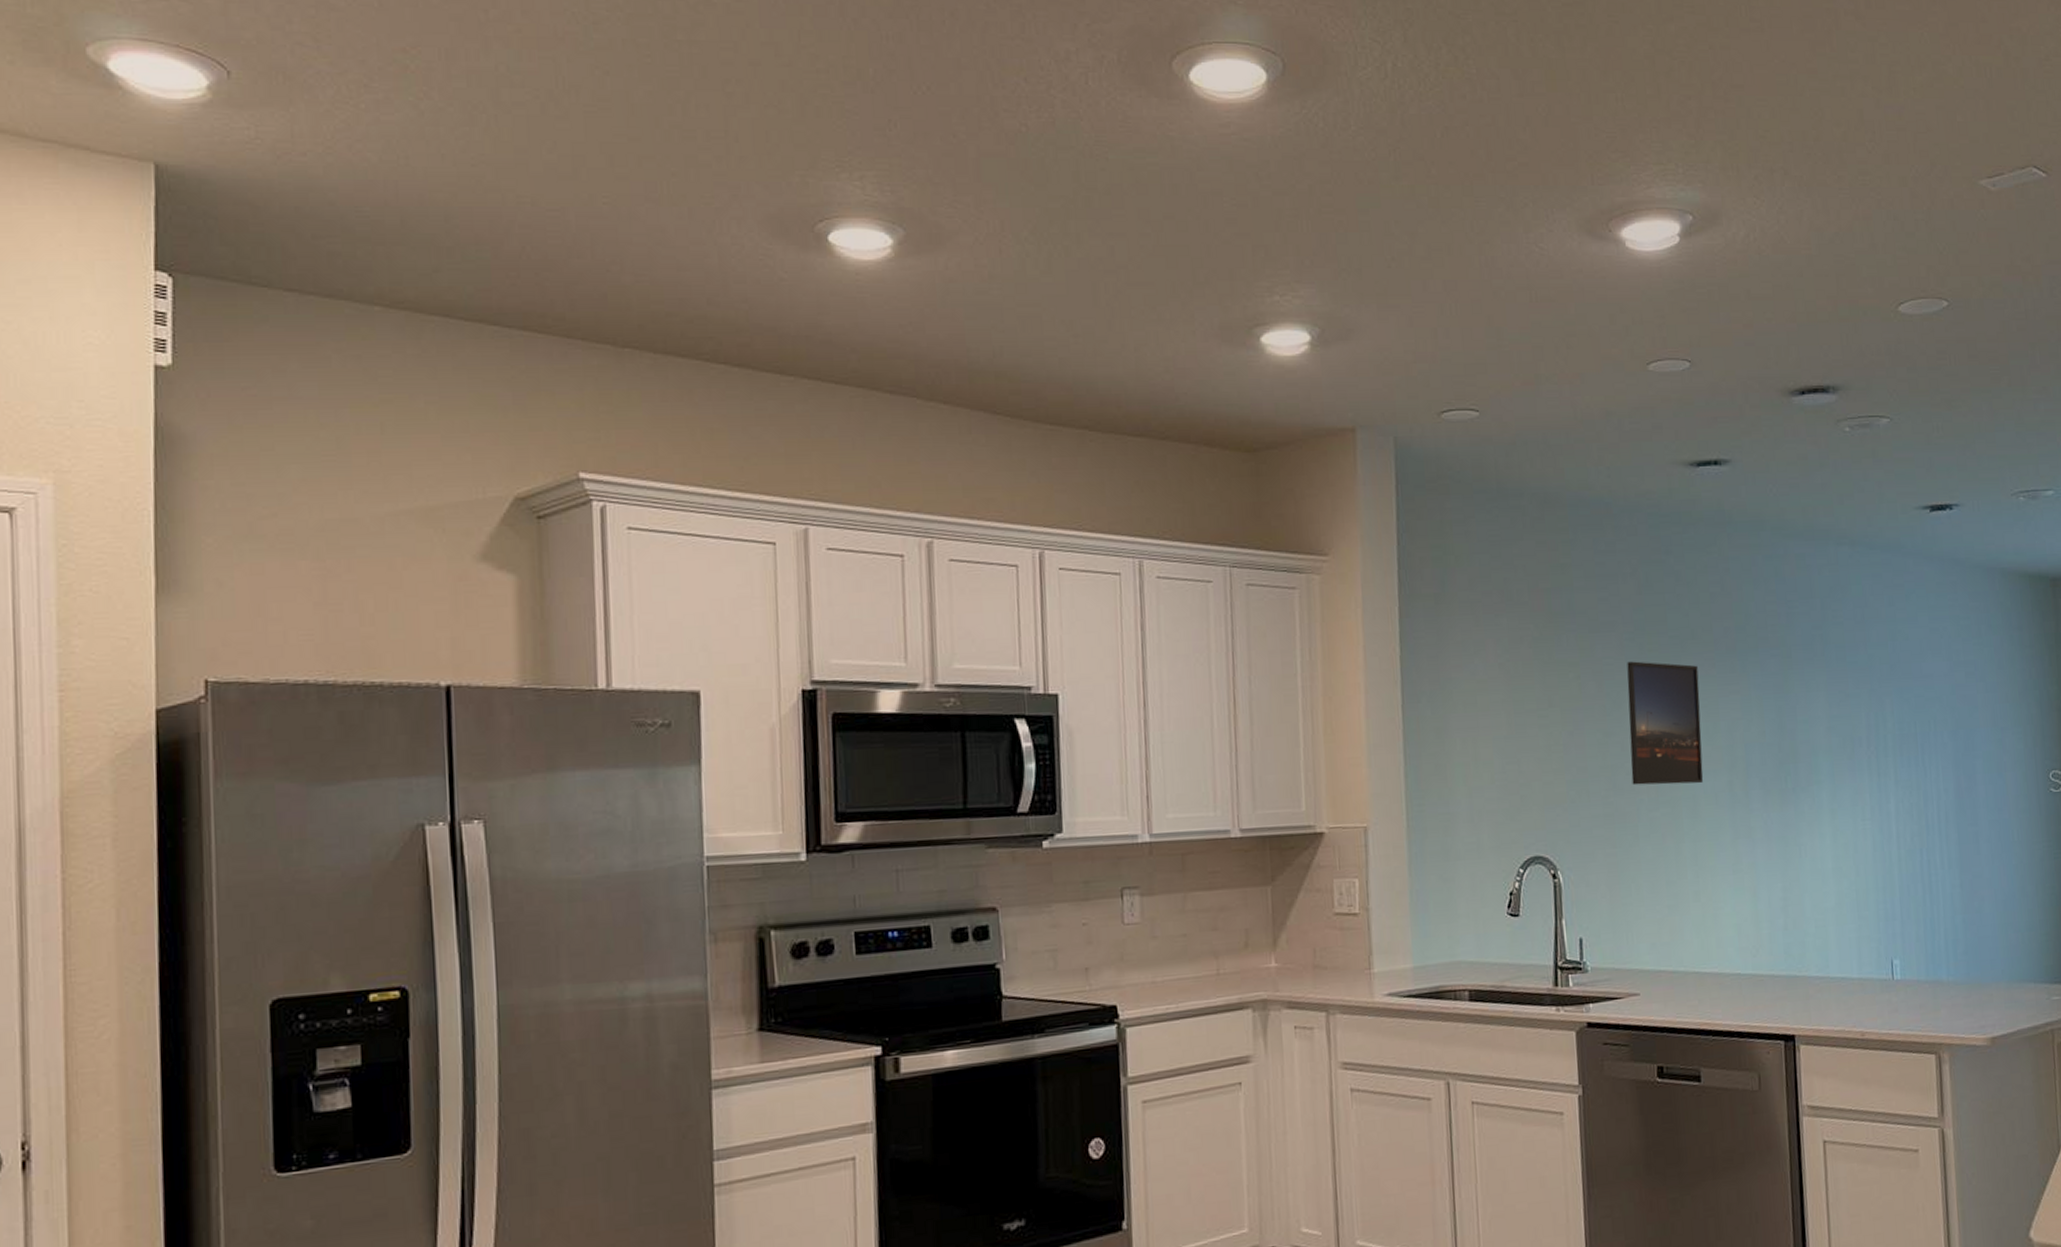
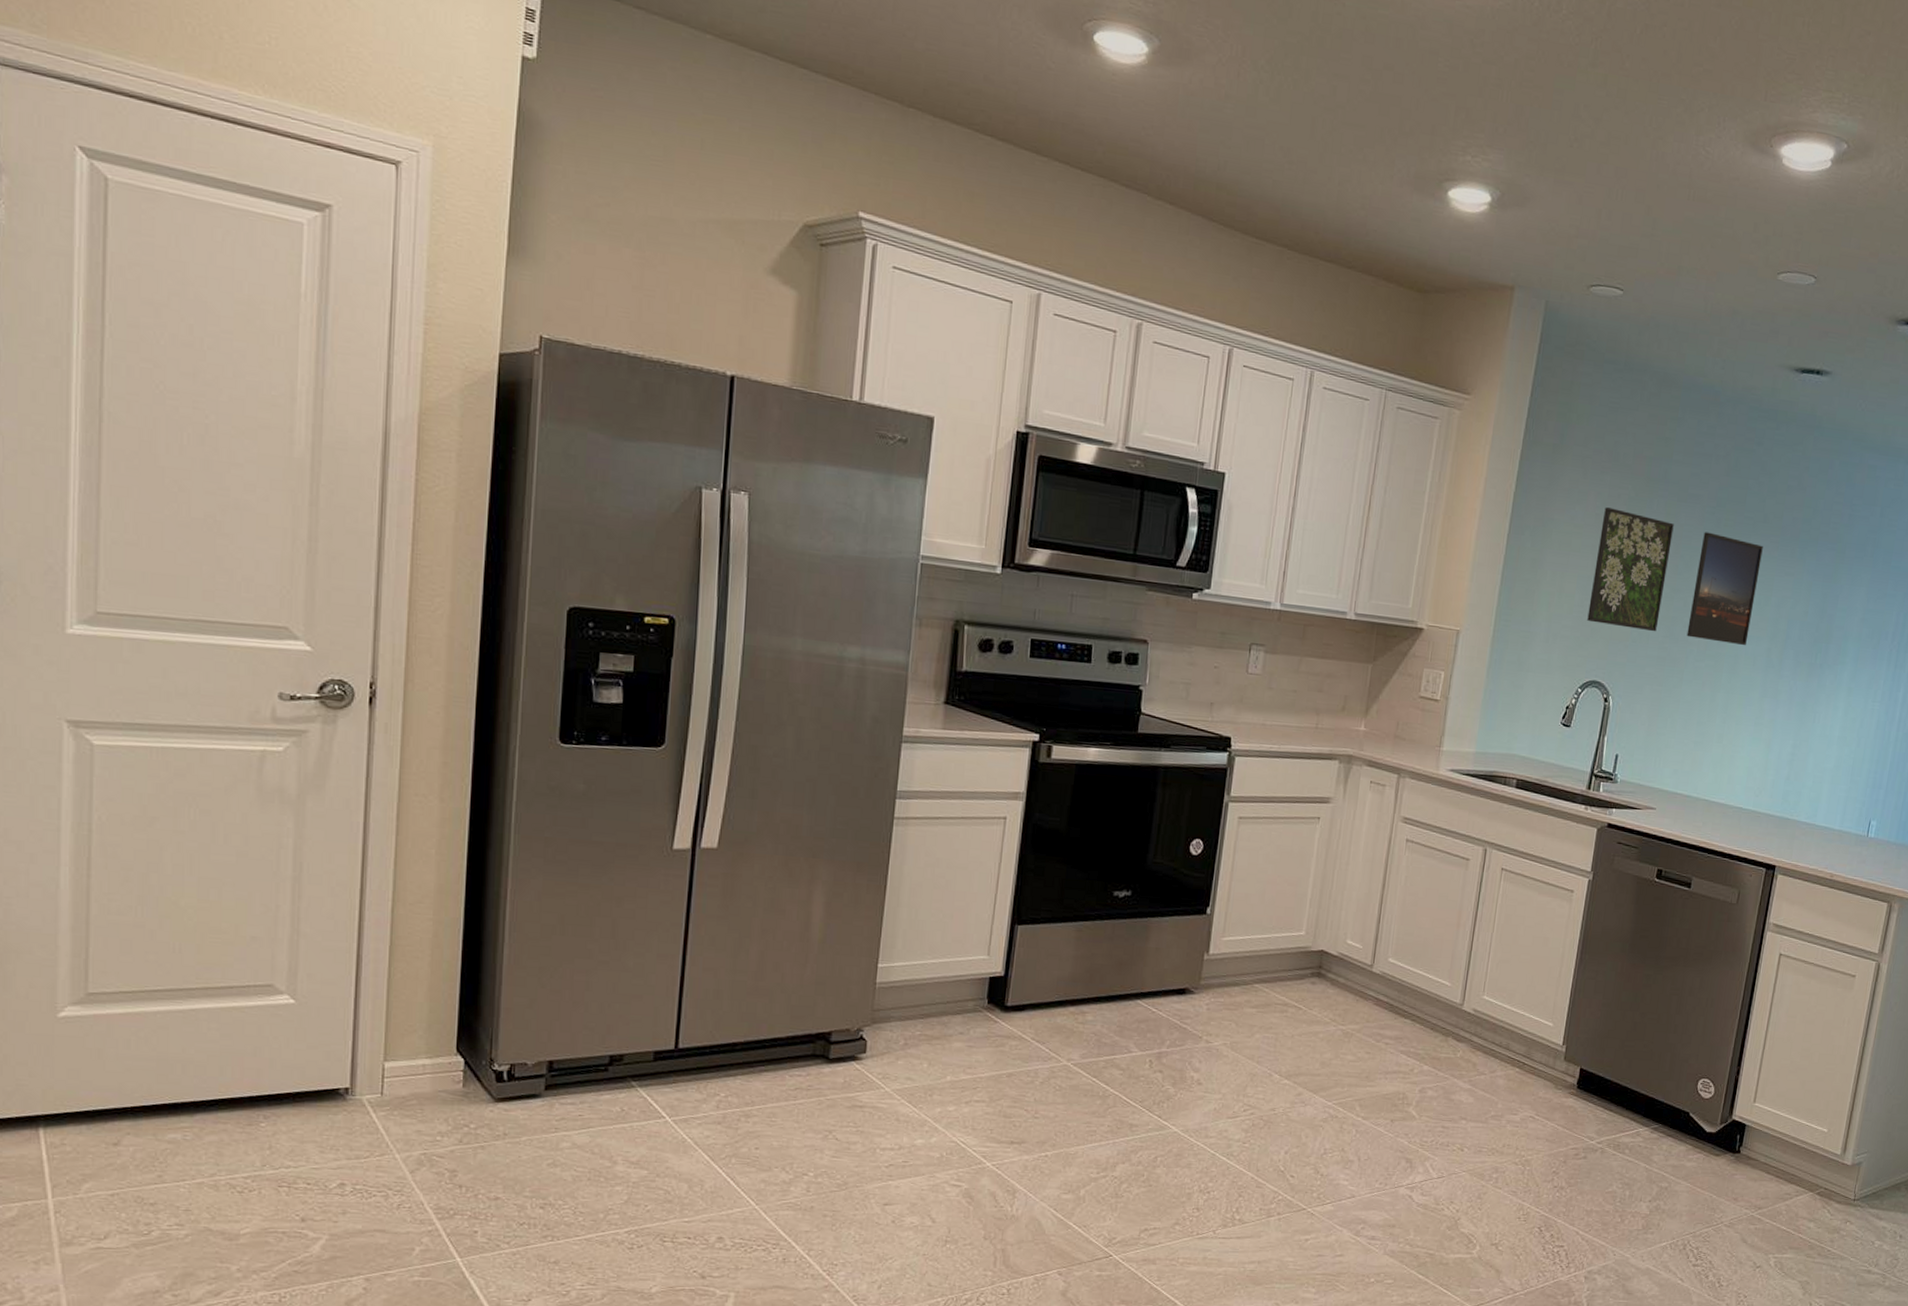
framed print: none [1508,654,1597,789] -> present [1587,507,1674,632]

